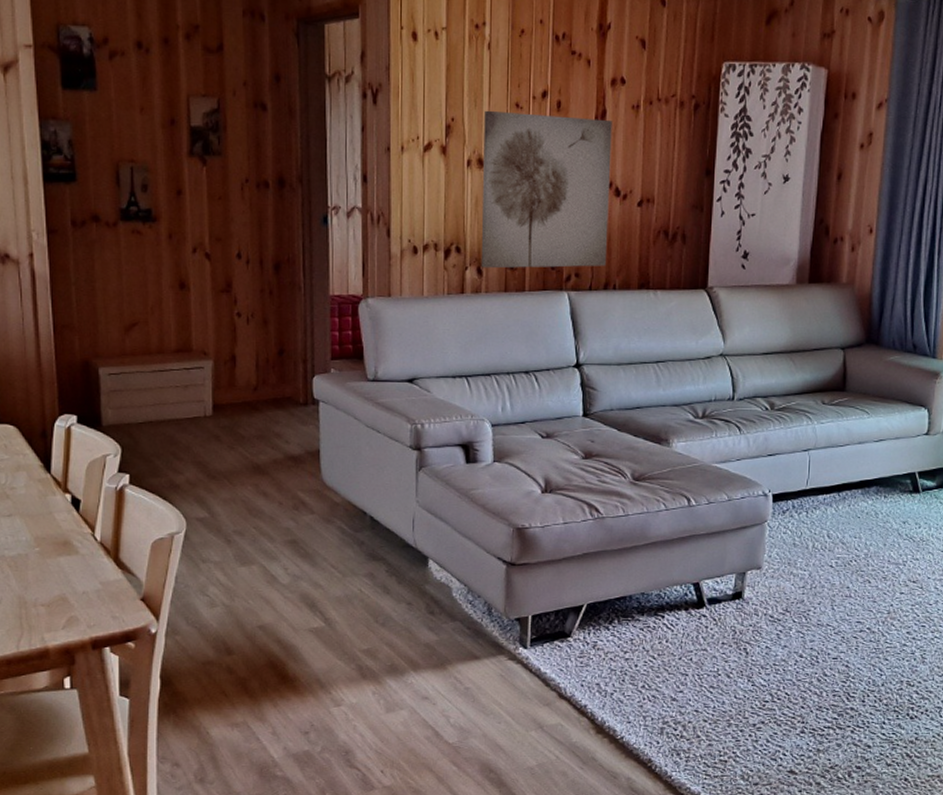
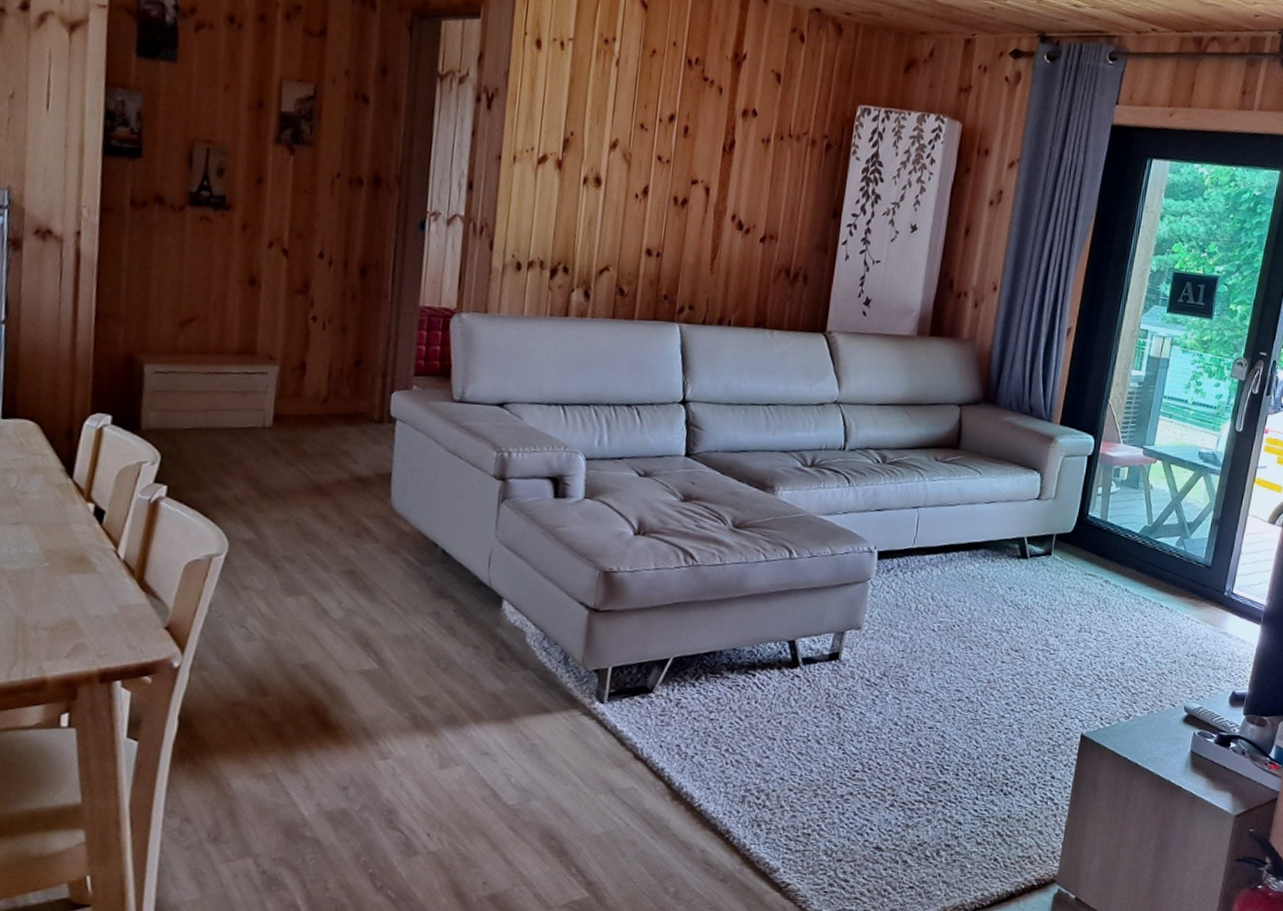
wall art: present [481,110,612,269] -> none [588,128,740,301]

